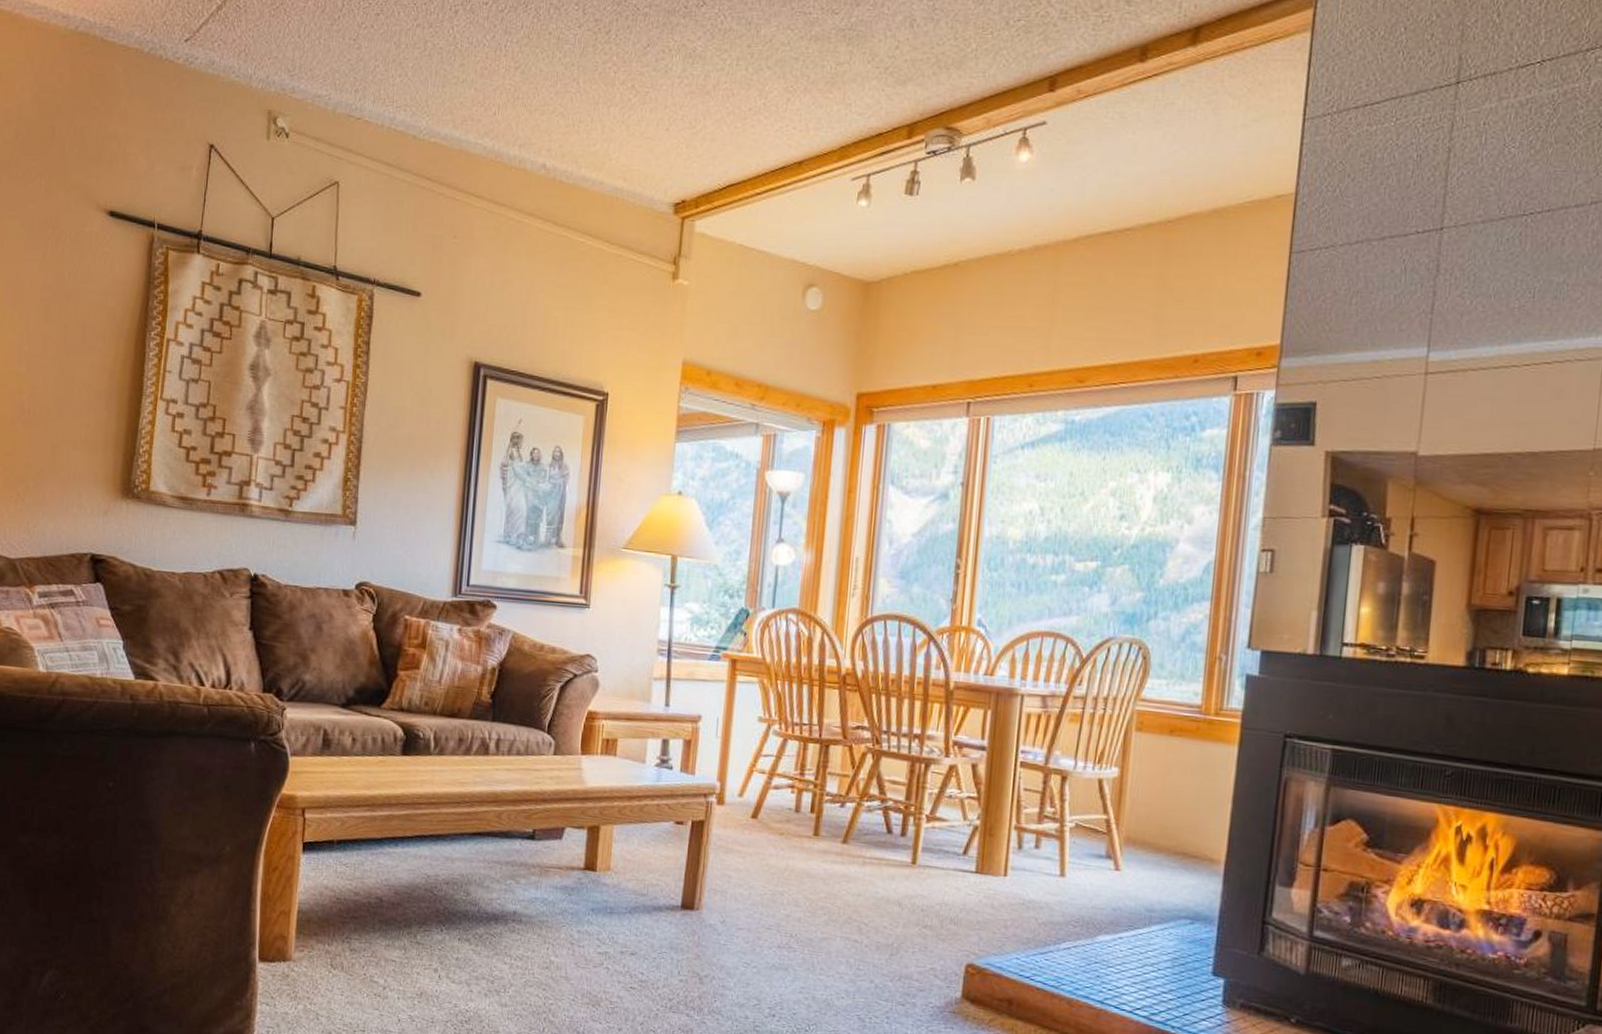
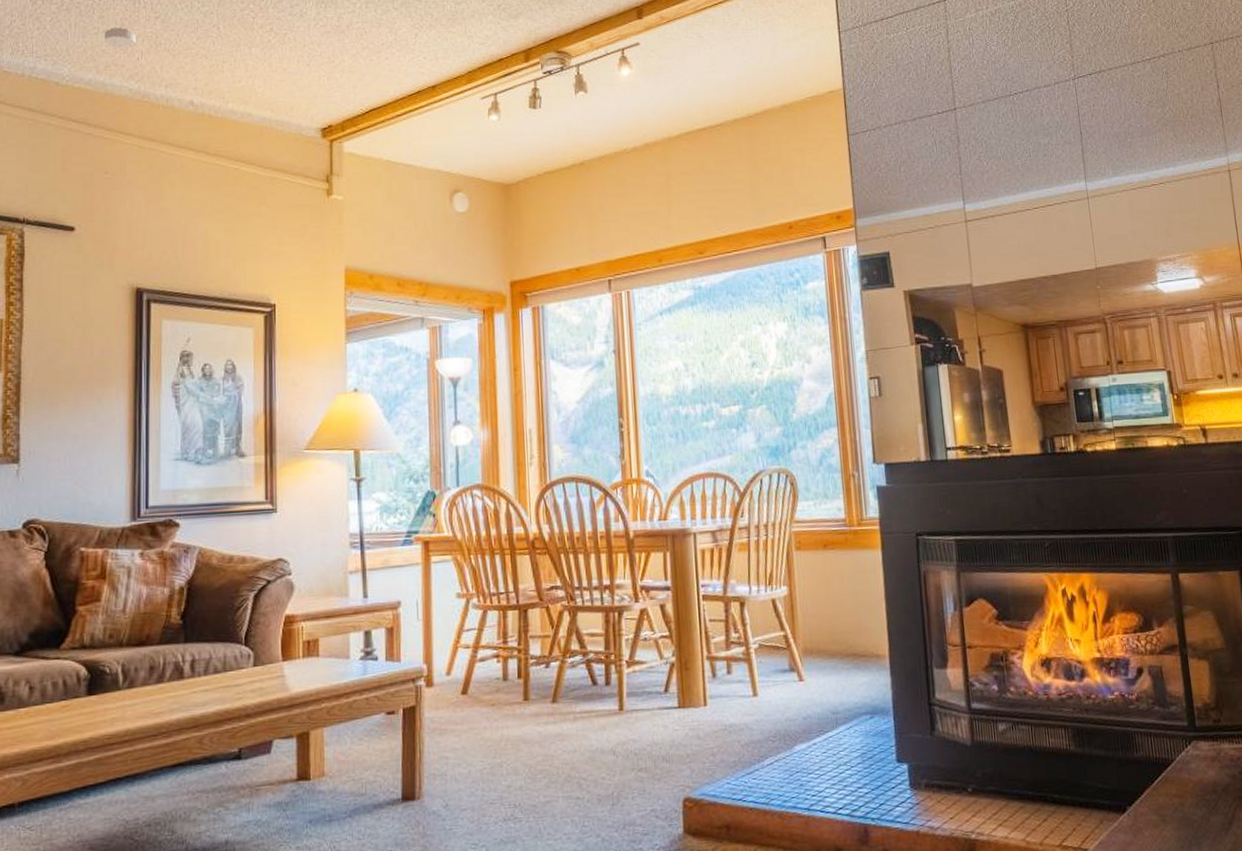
smoke detector: none [463,77,494,101] -> present [105,27,136,48]

